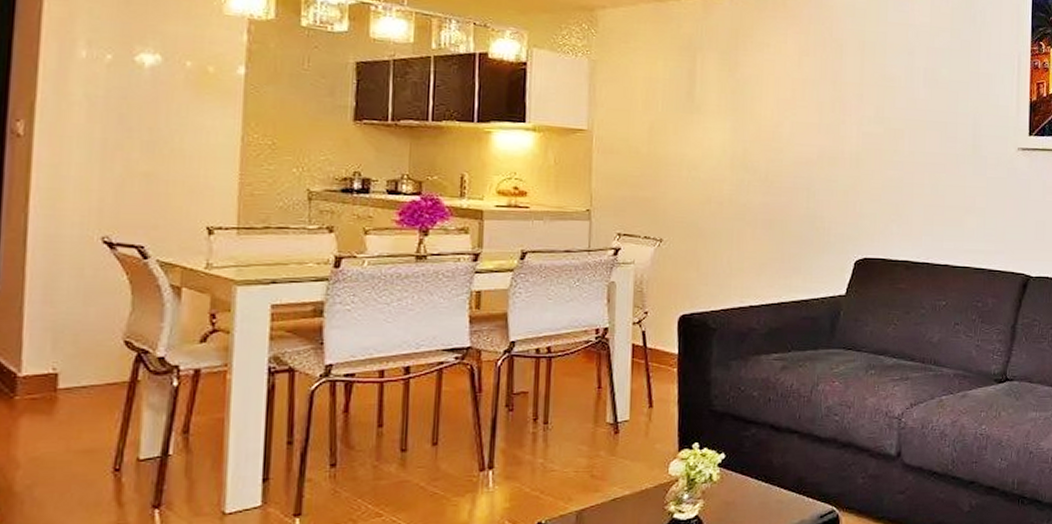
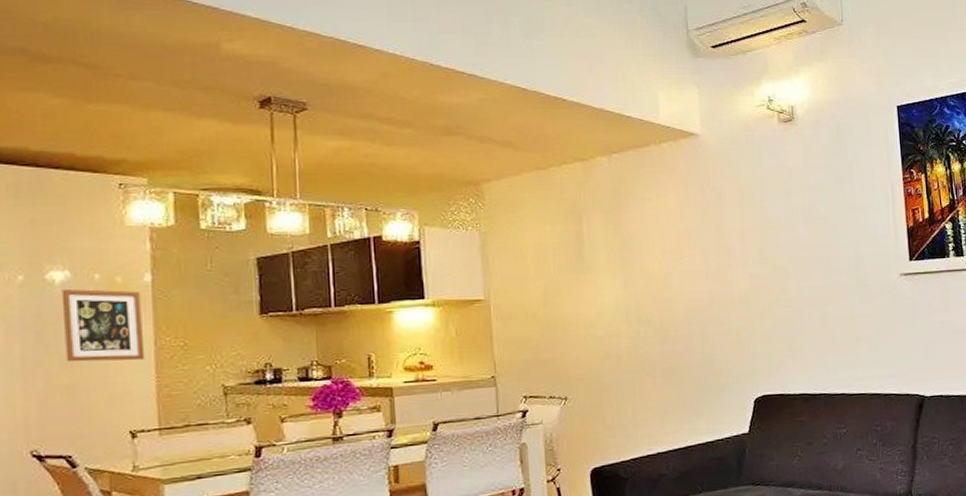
picture frame: none [148,73,232,156] -> present [61,288,145,362]

